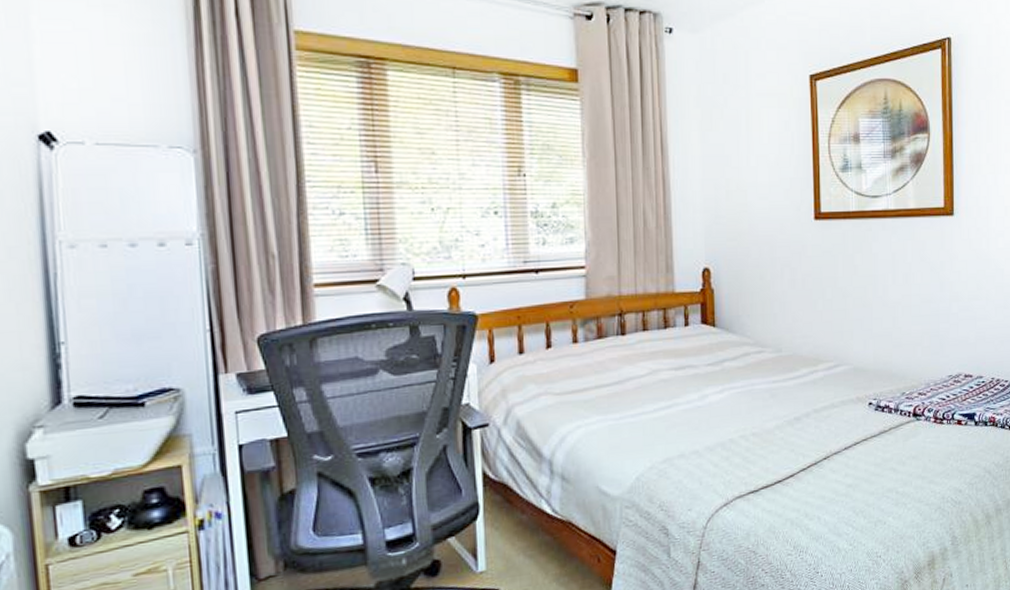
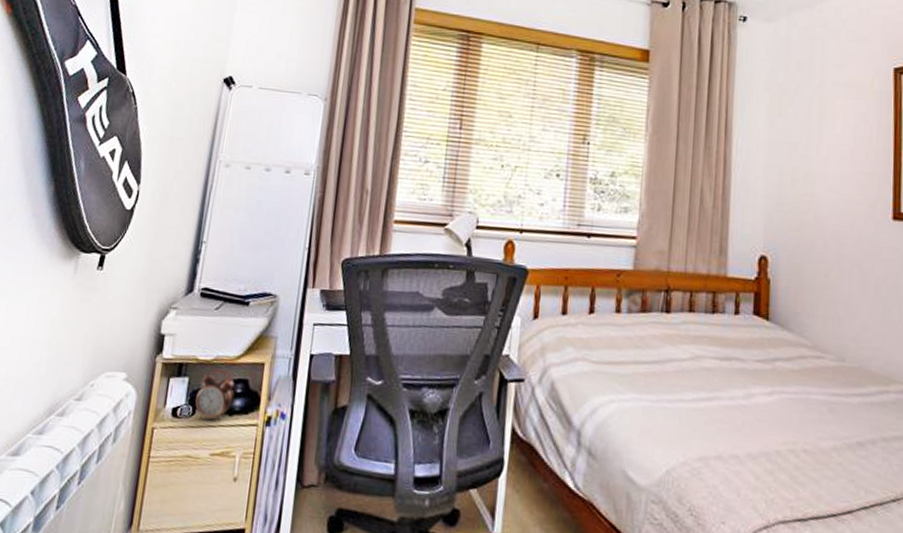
alarm clock: none [96,484,150,542] -> present [194,370,235,422]

